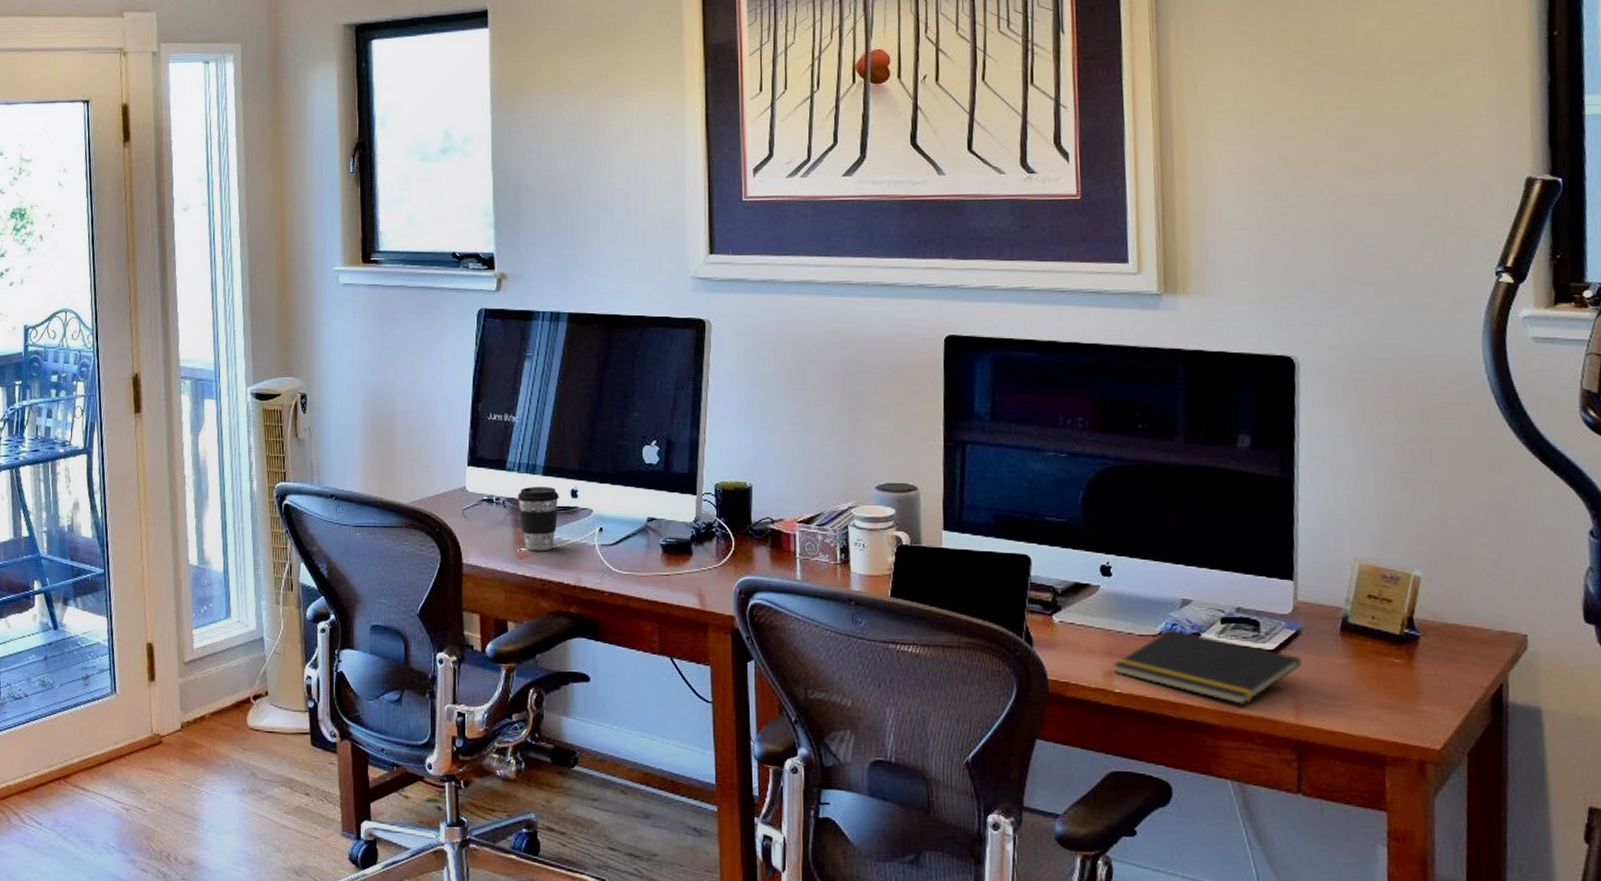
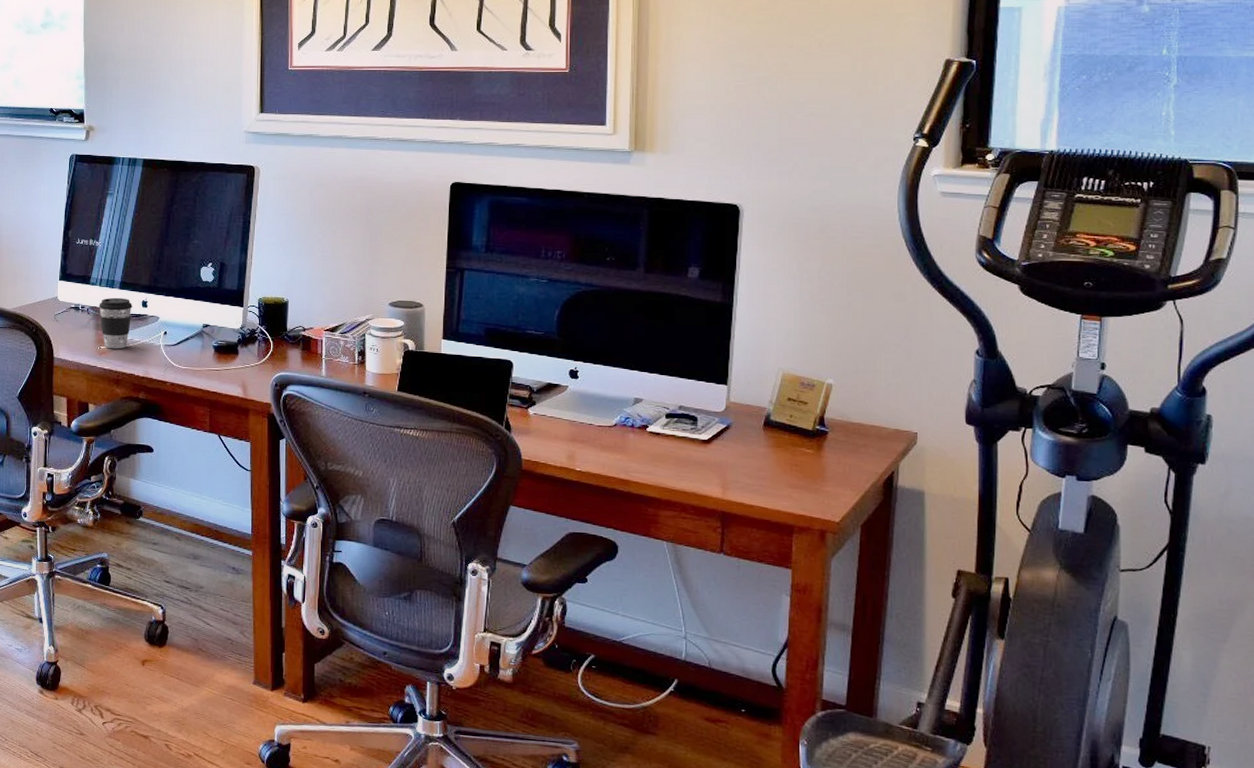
notepad: present [1113,629,1302,706] -> none [576,422,730,484]

